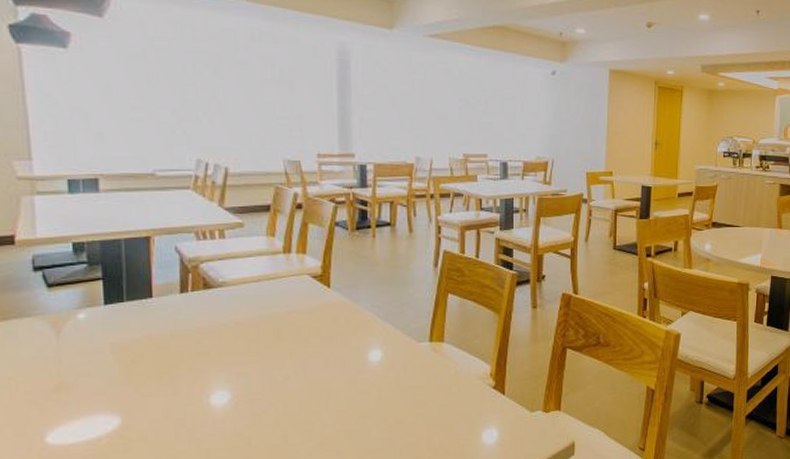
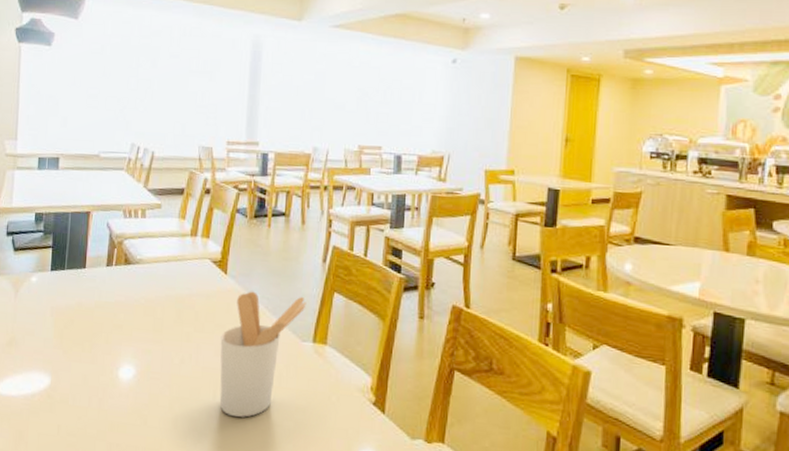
utensil holder: none [329,300,420,421] -> present [220,291,307,417]

